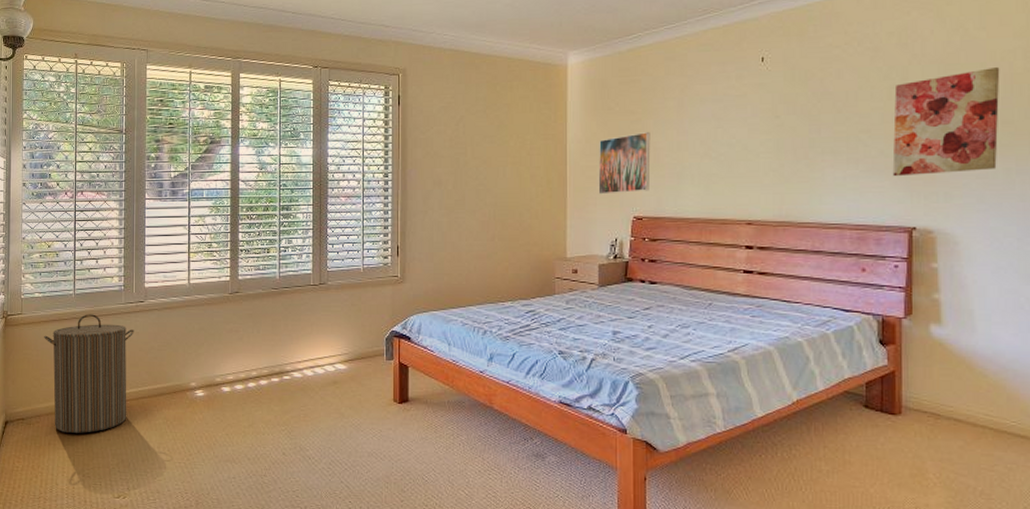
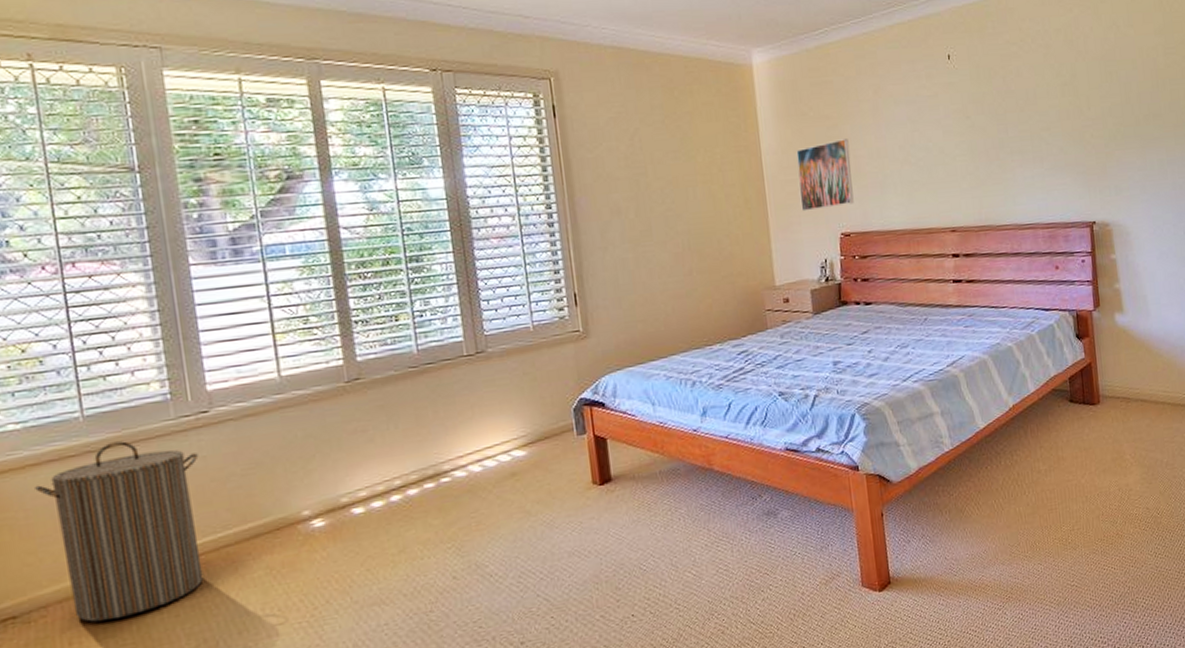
wall art: present [892,67,1000,177] -> none [1066,63,1153,173]

